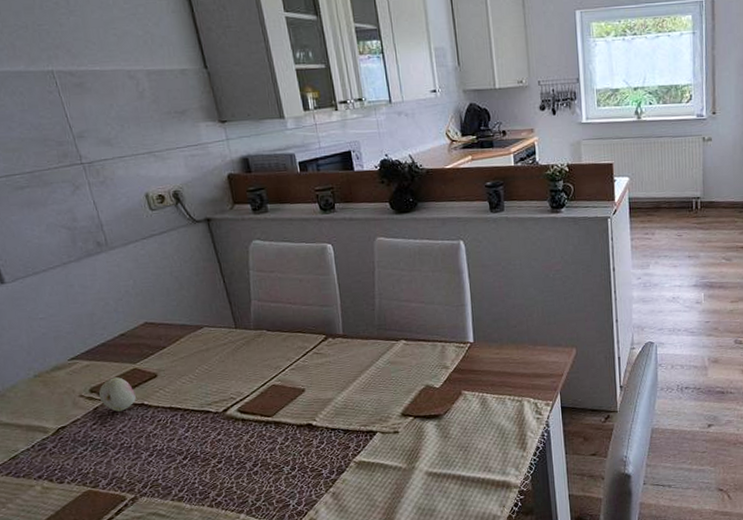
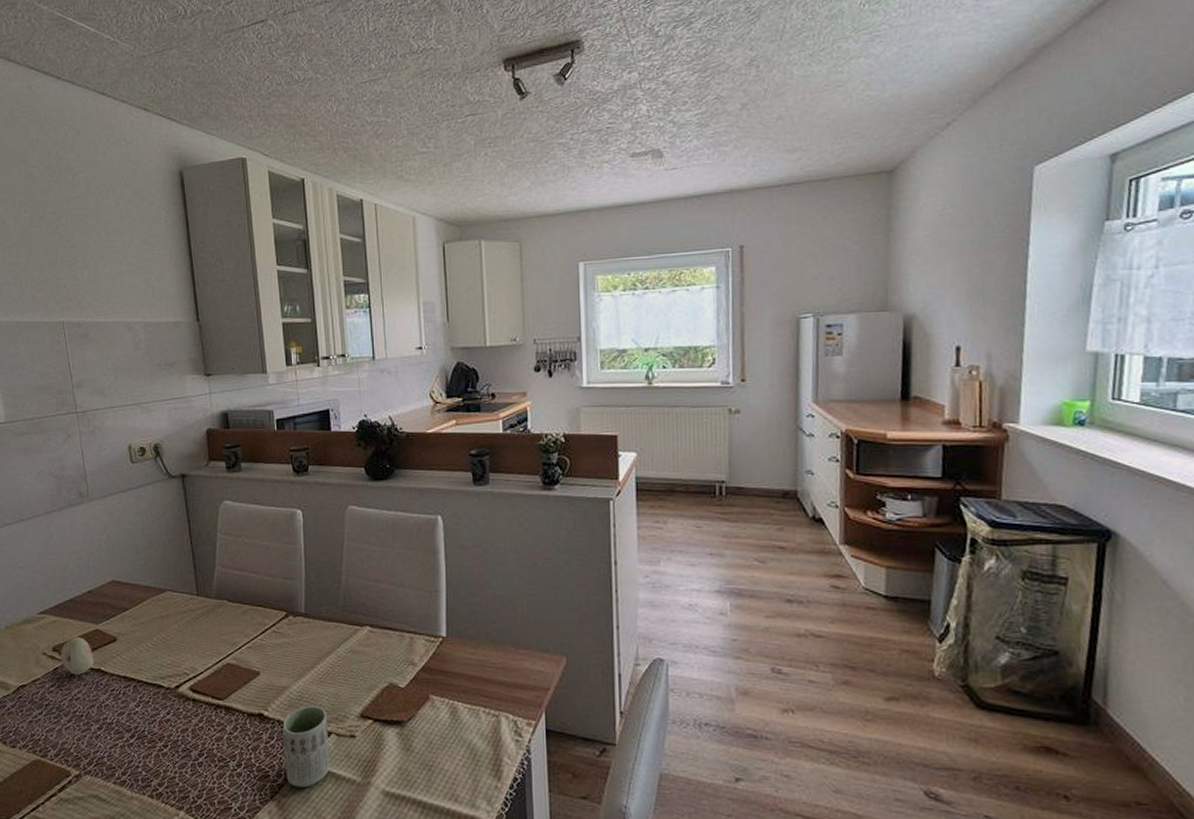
cup: none [331,411,378,480] -> present [282,706,330,788]

